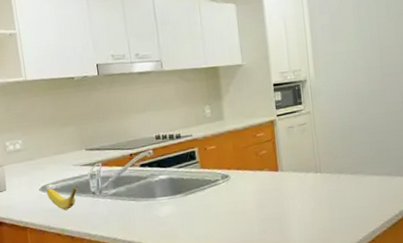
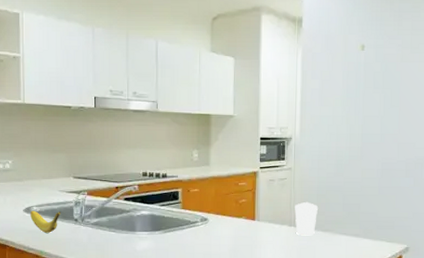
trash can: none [318,145,344,182] -> present [295,201,319,236]

